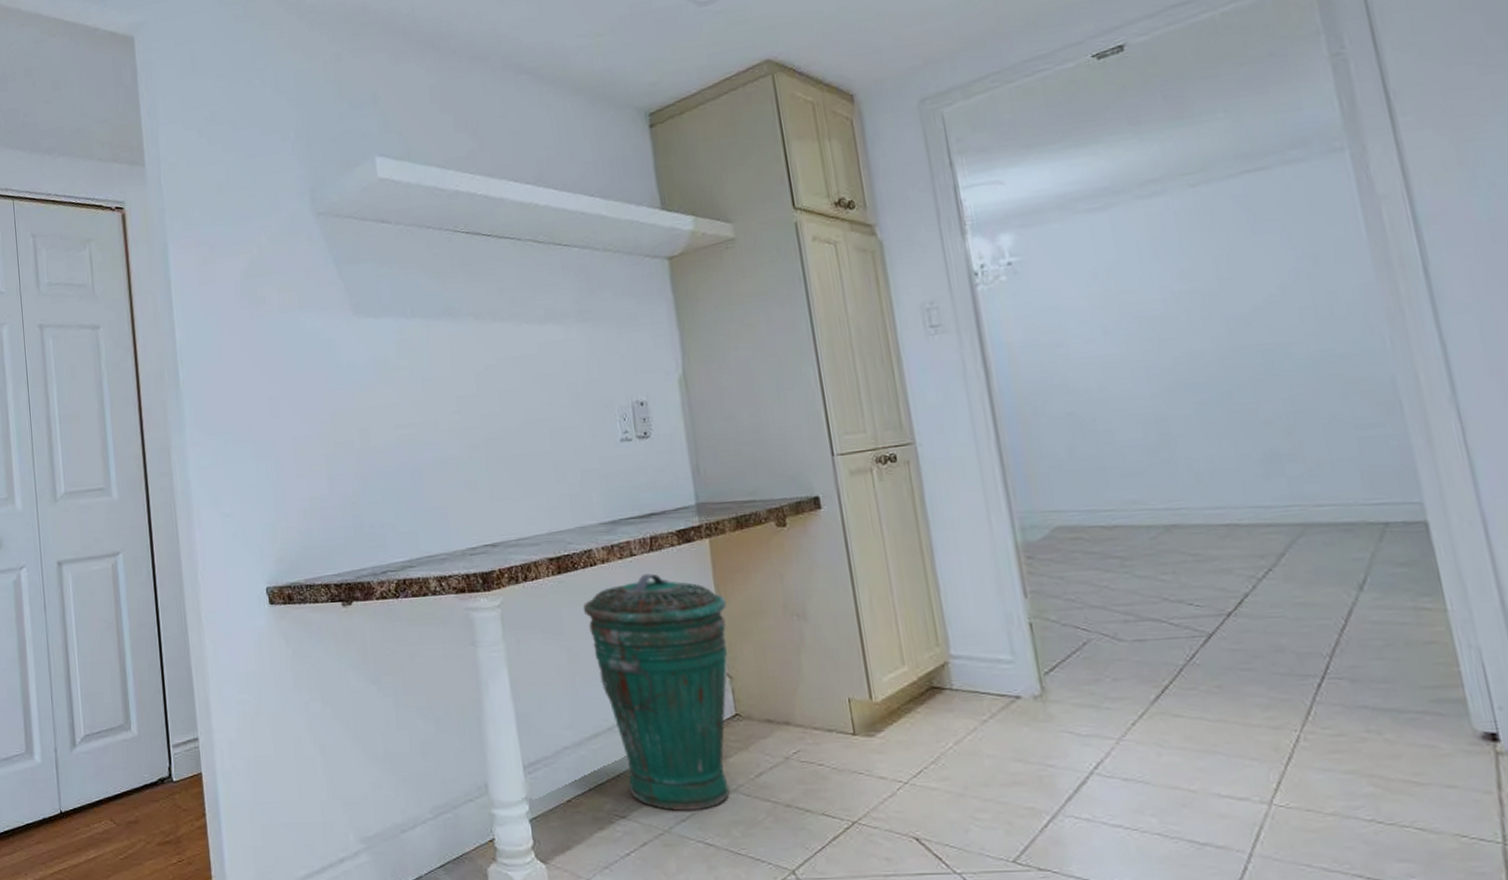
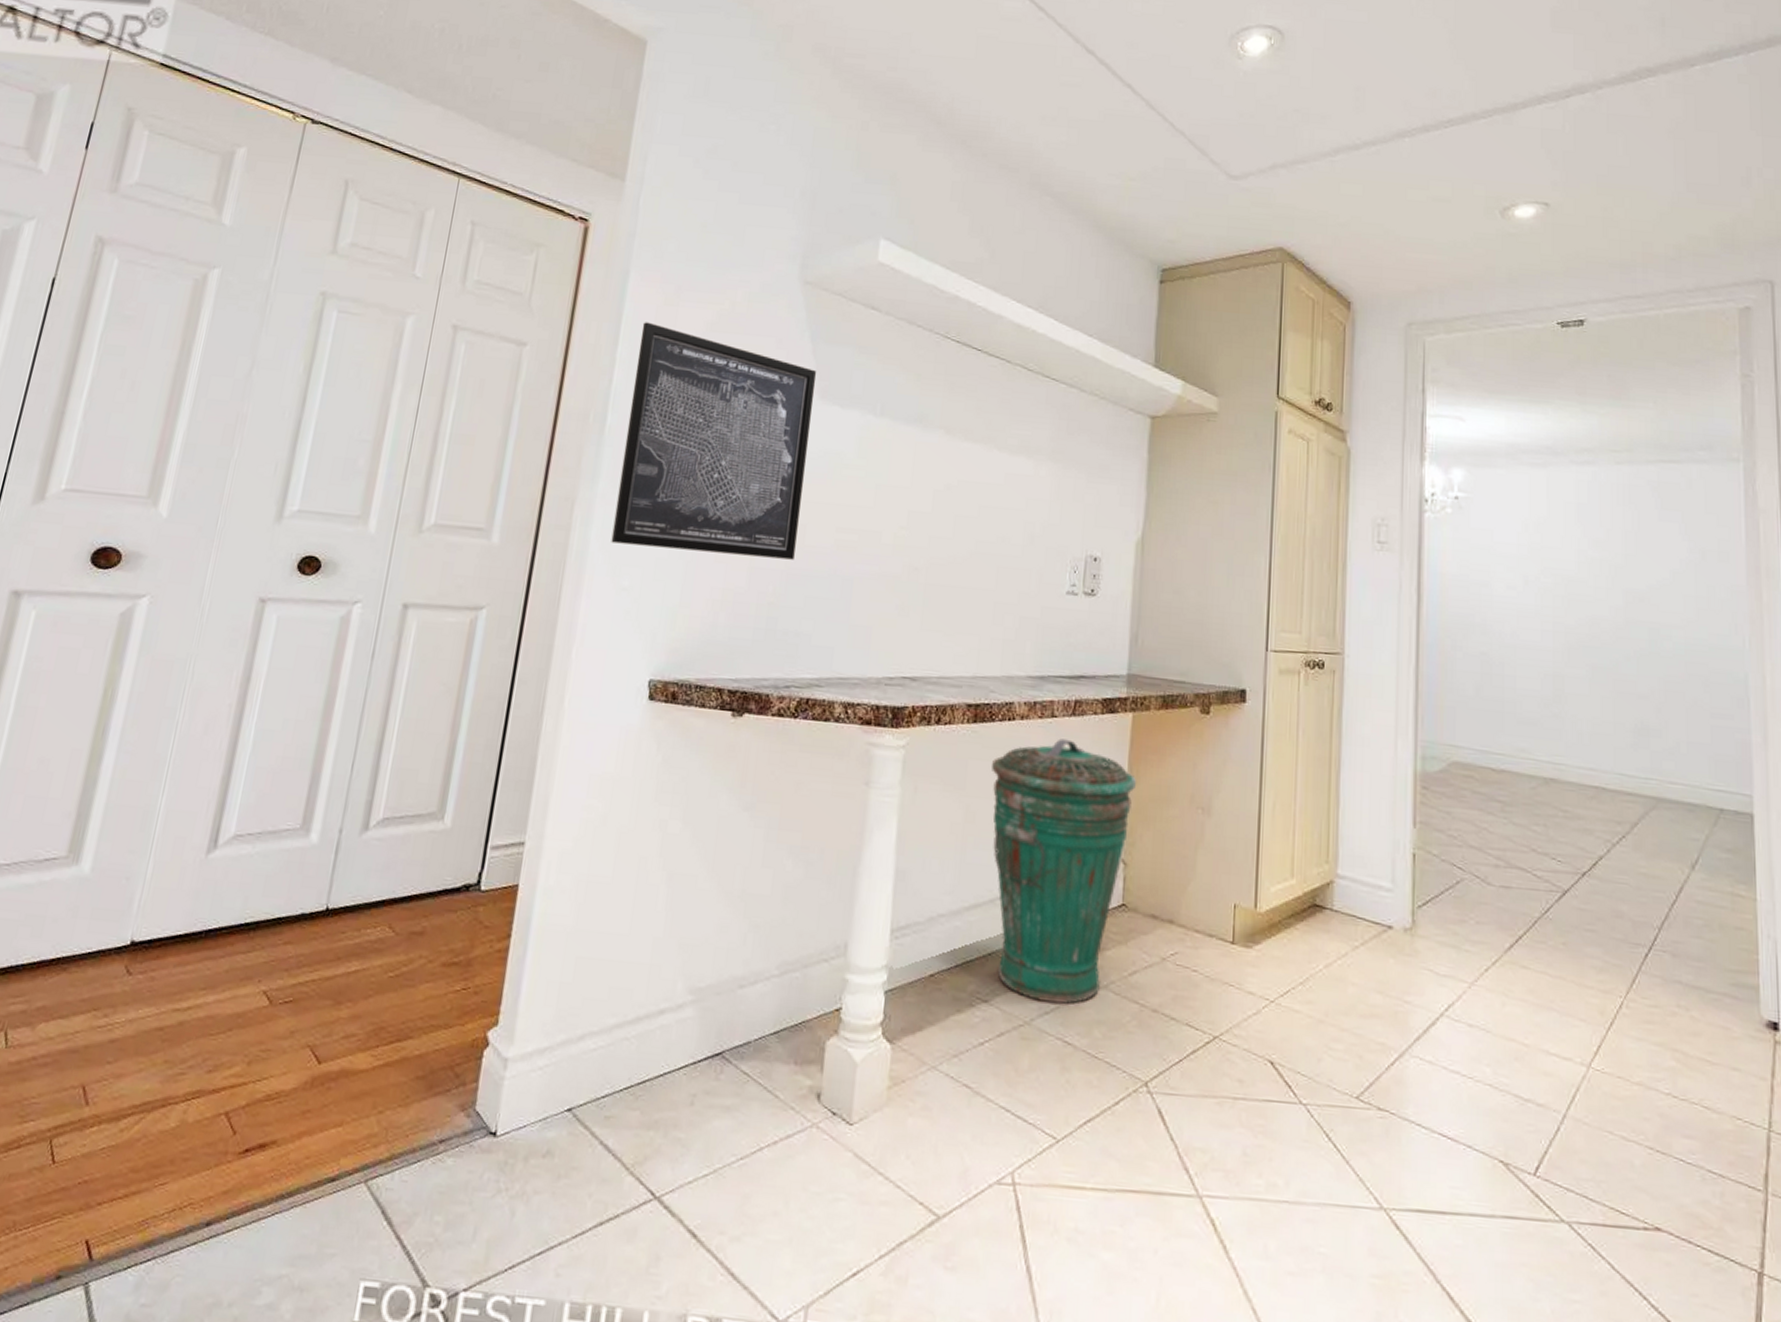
wall art: none [189,283,365,479] -> present [611,322,817,560]

